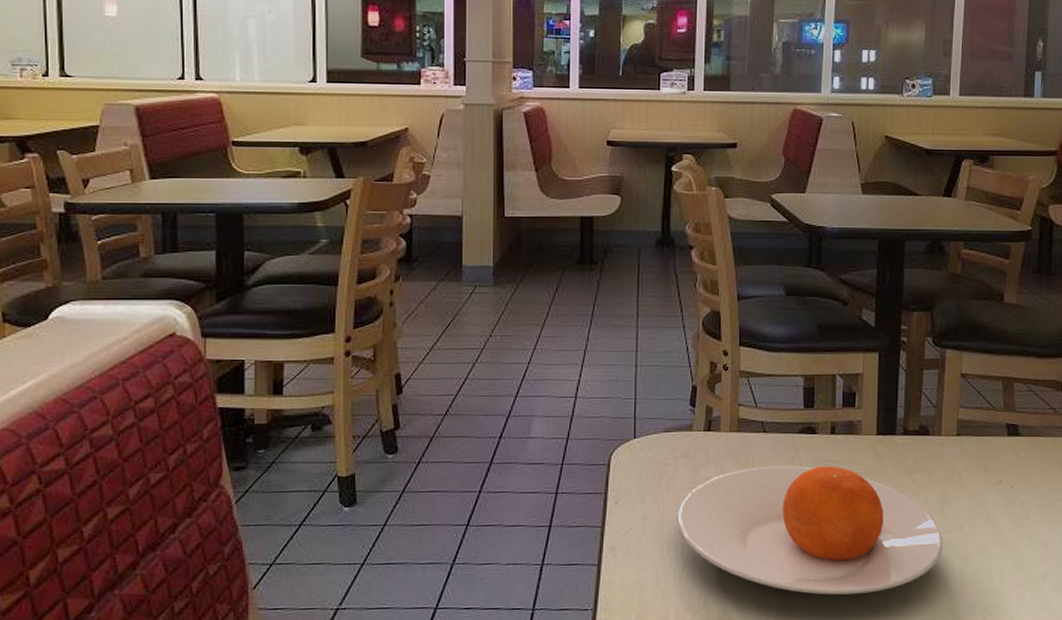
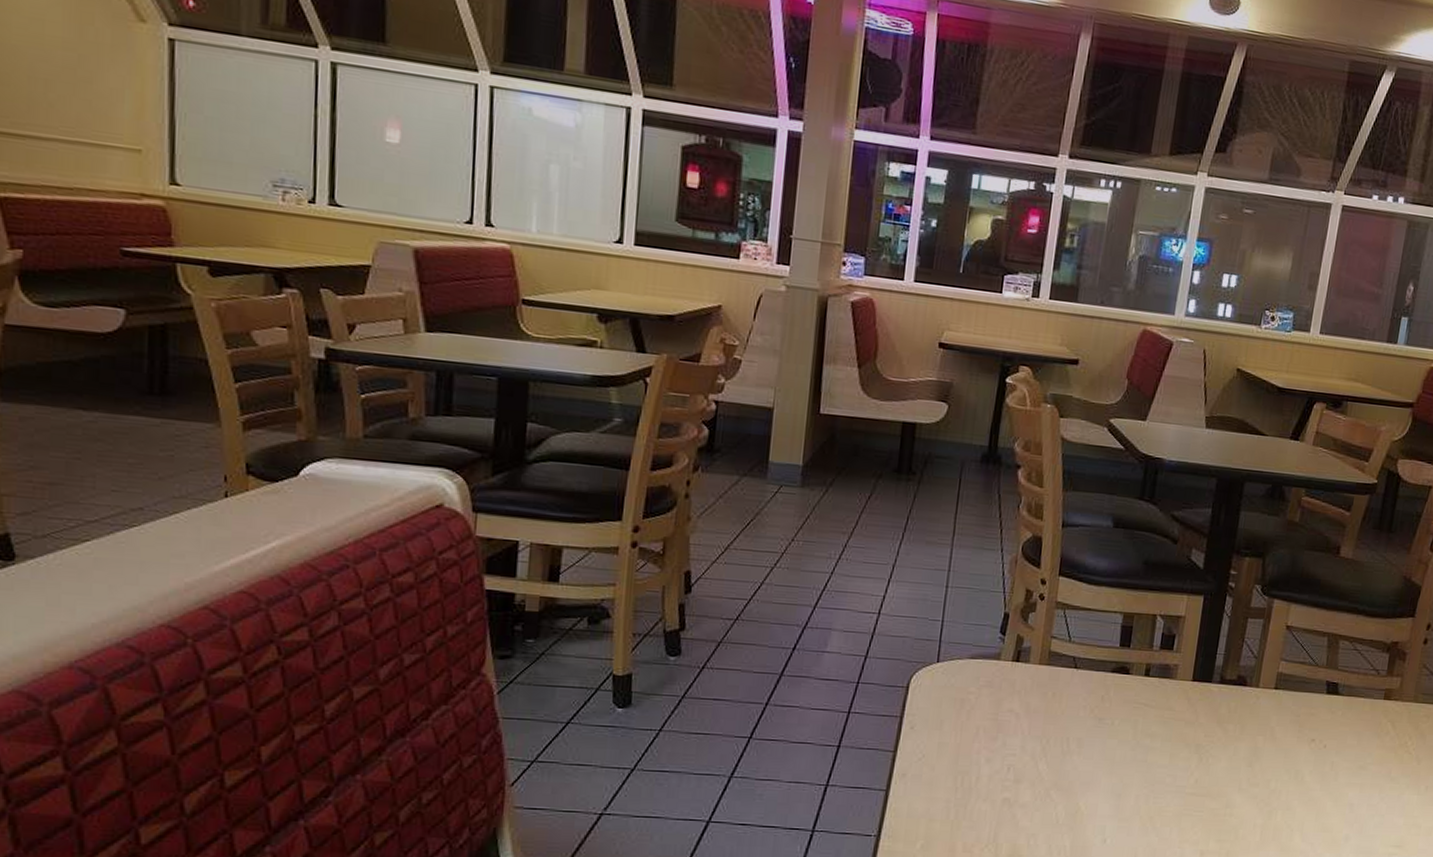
plate: present [677,465,943,595] -> none [974,703,1248,842]

